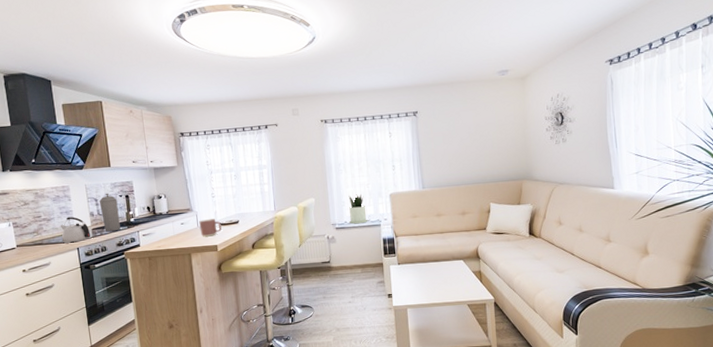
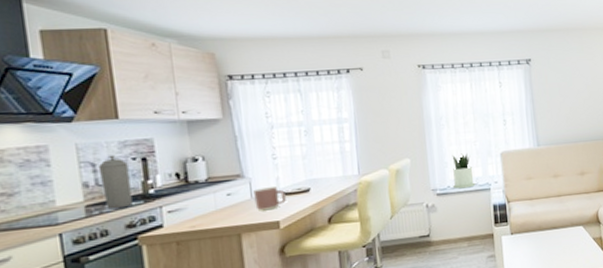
kettle: present [60,216,92,244] -> none [30,189,84,229]

